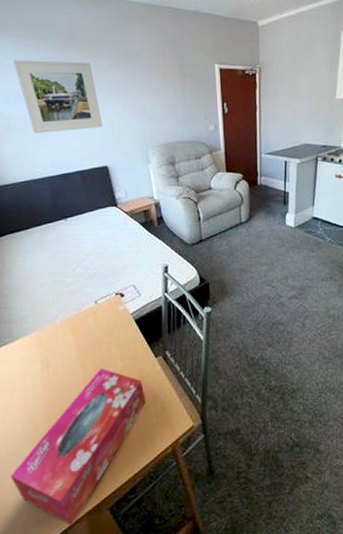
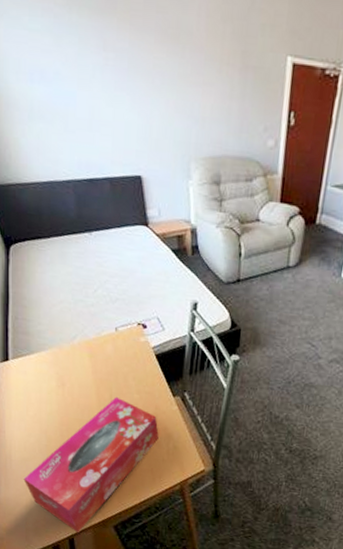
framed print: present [12,59,103,133] -> none [39,23,140,127]

